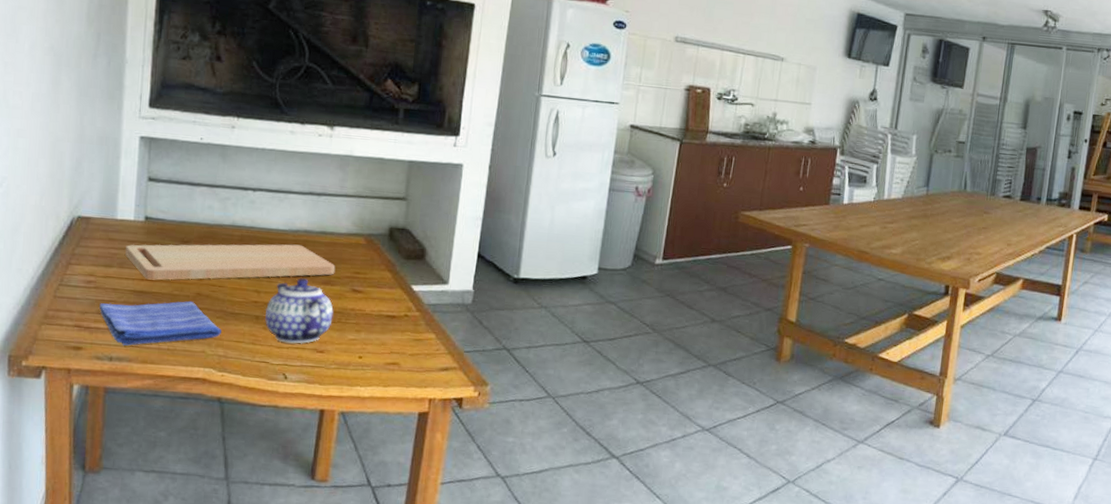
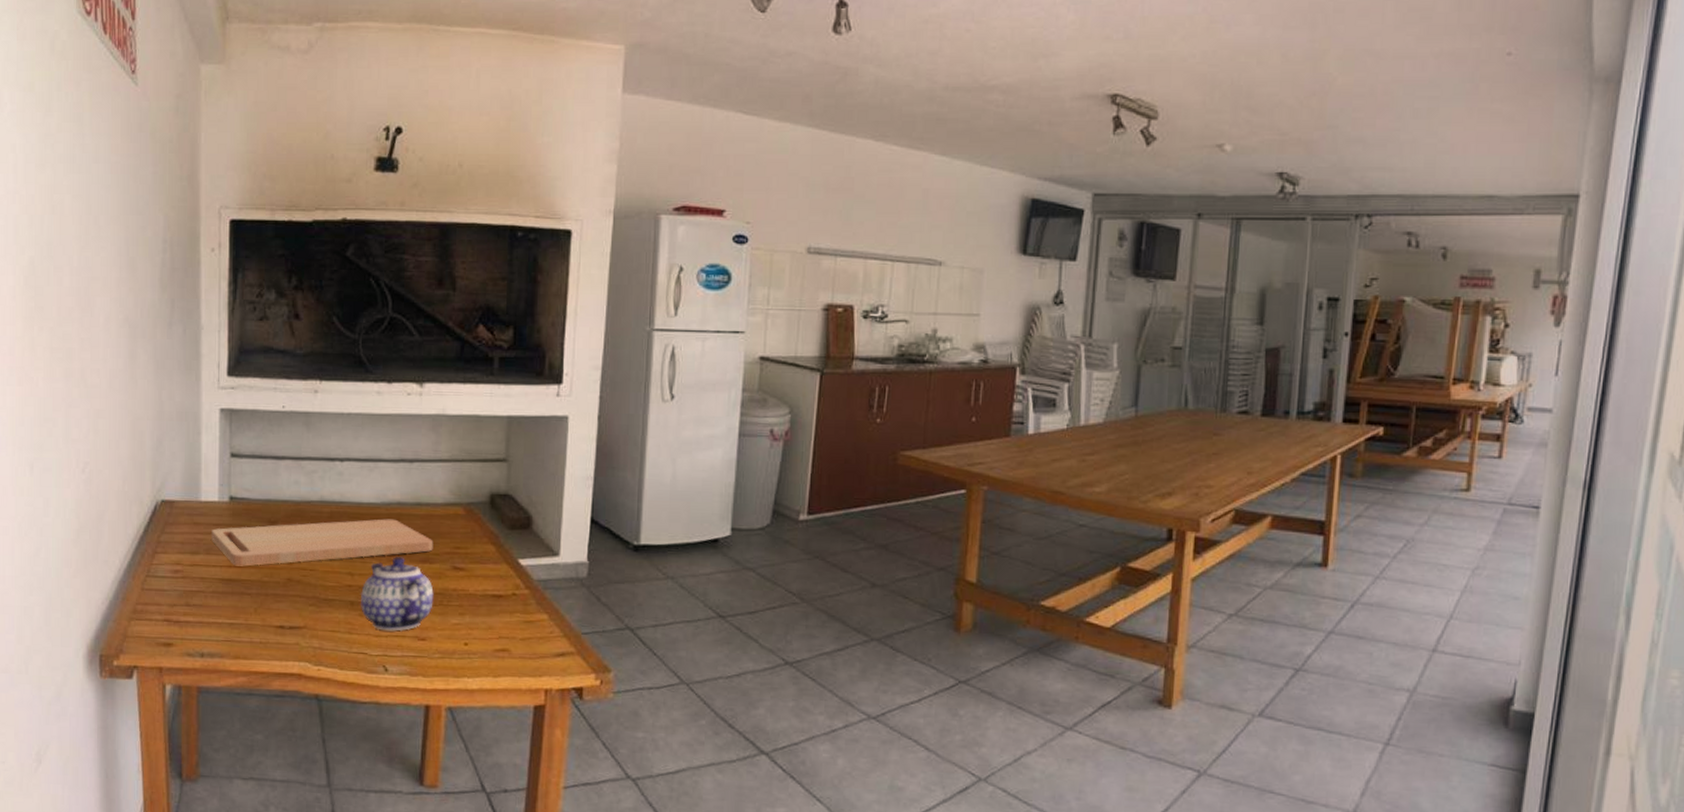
dish towel: present [99,300,221,346] -> none [188,587,315,640]

